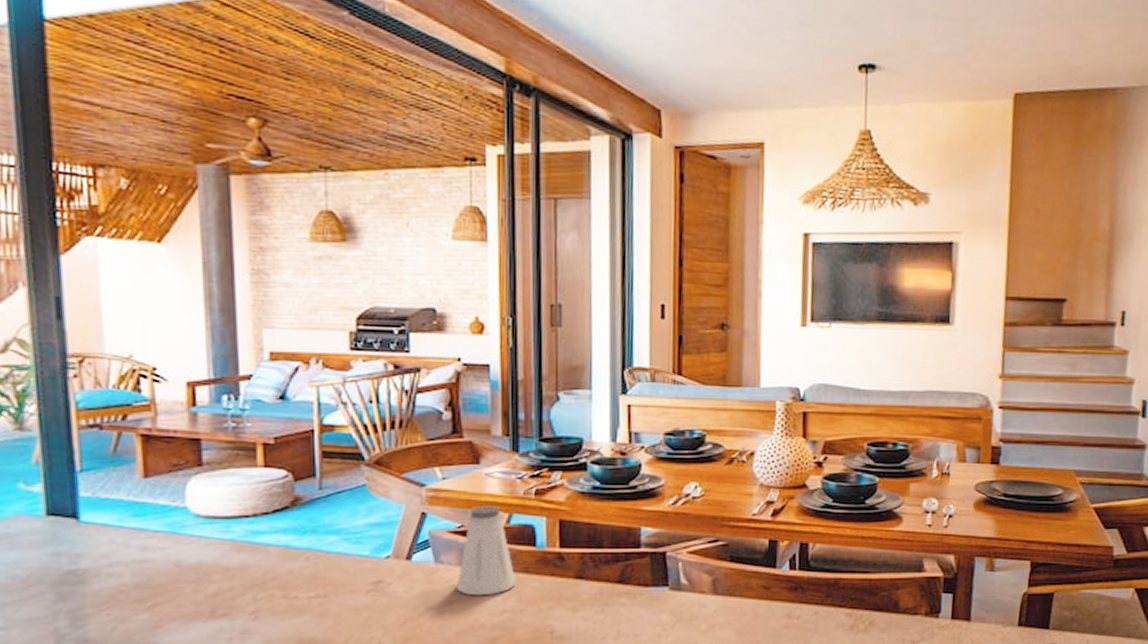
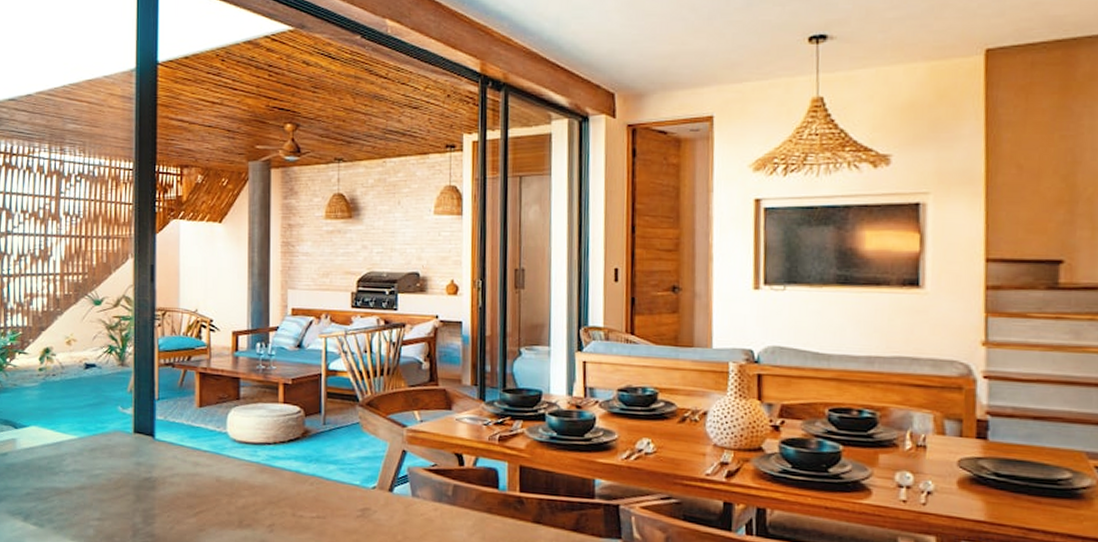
saltshaker: present [457,504,516,596] -> none [430,447,480,531]

